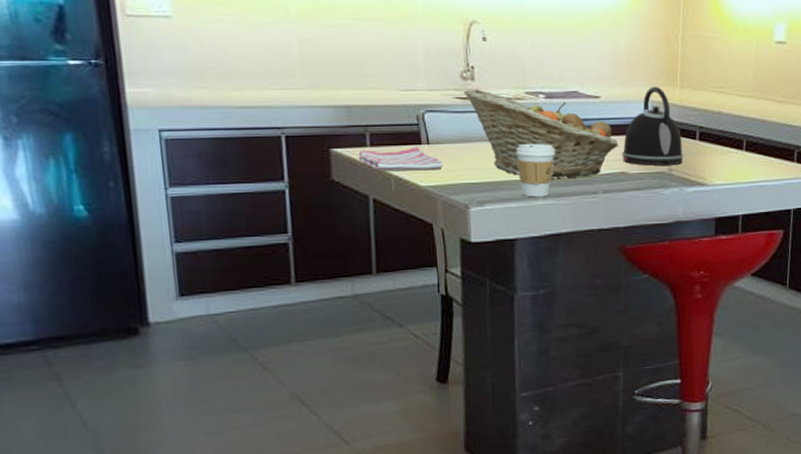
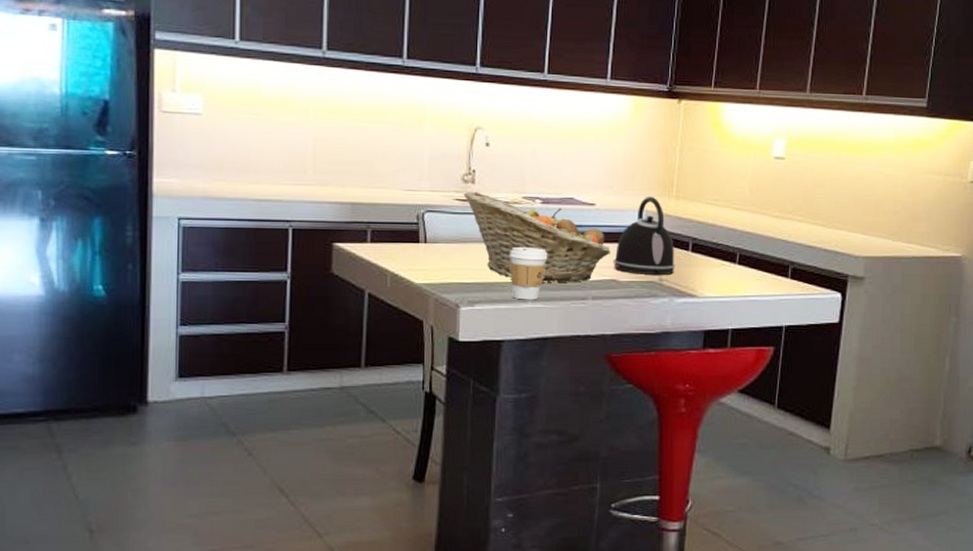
dish towel: present [358,146,443,172] -> none [358,244,438,269]

